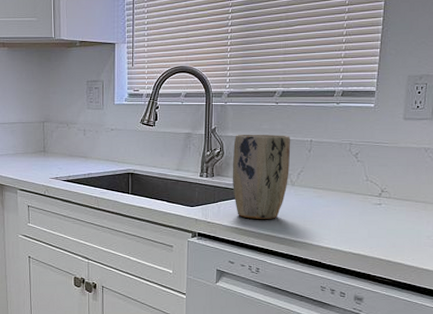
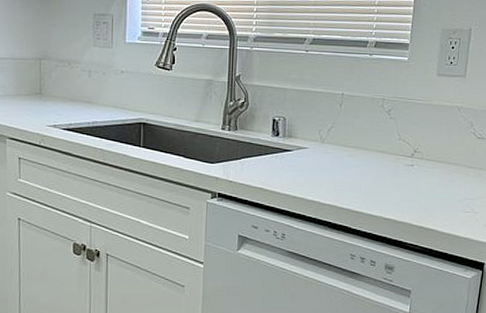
plant pot: present [232,134,291,219] -> none [257,83,321,179]

